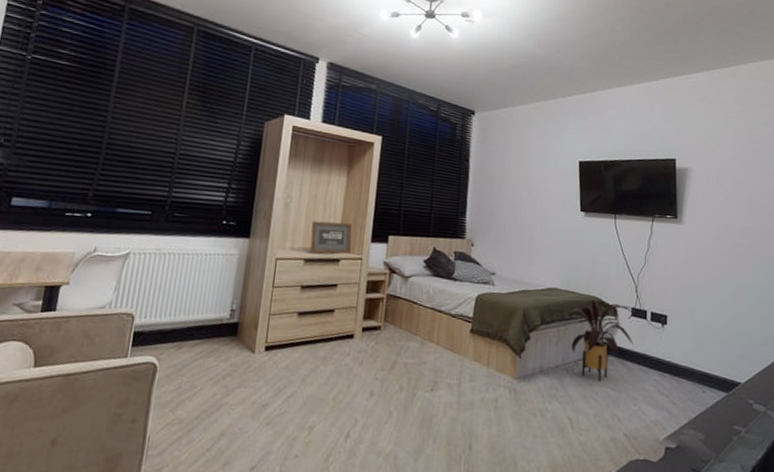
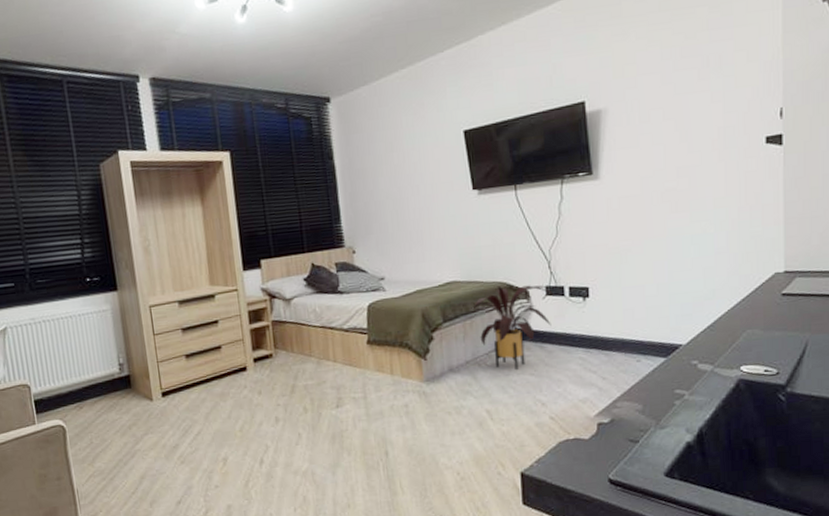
picture frame: present [310,221,352,254] -> none [176,254,225,293]

